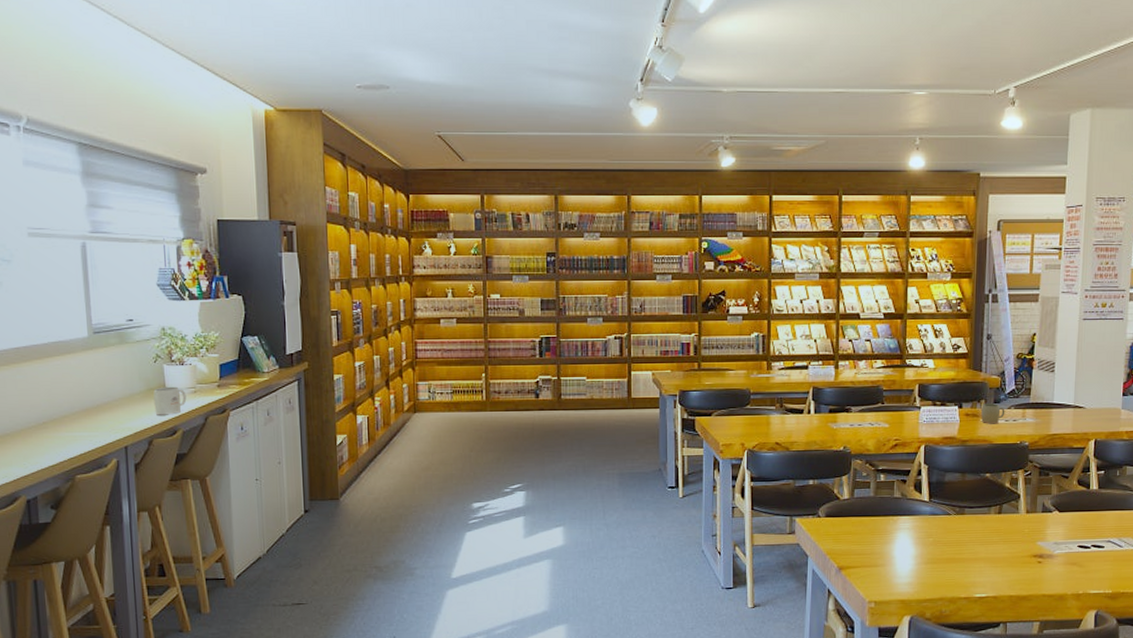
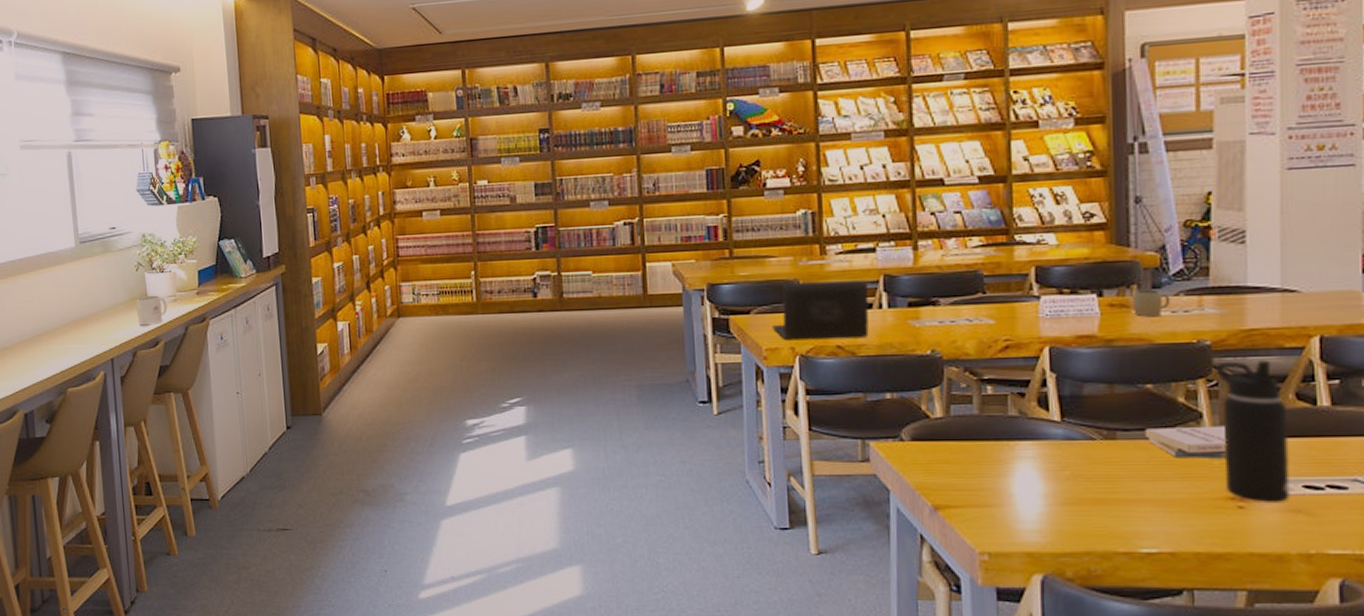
laptop: none [728,391,801,437] -> present [772,280,869,339]
books: none [983,503,1034,528] -> present [1145,425,1226,459]
water bottle: none [1029,456,1072,558] -> present [1214,360,1290,502]

